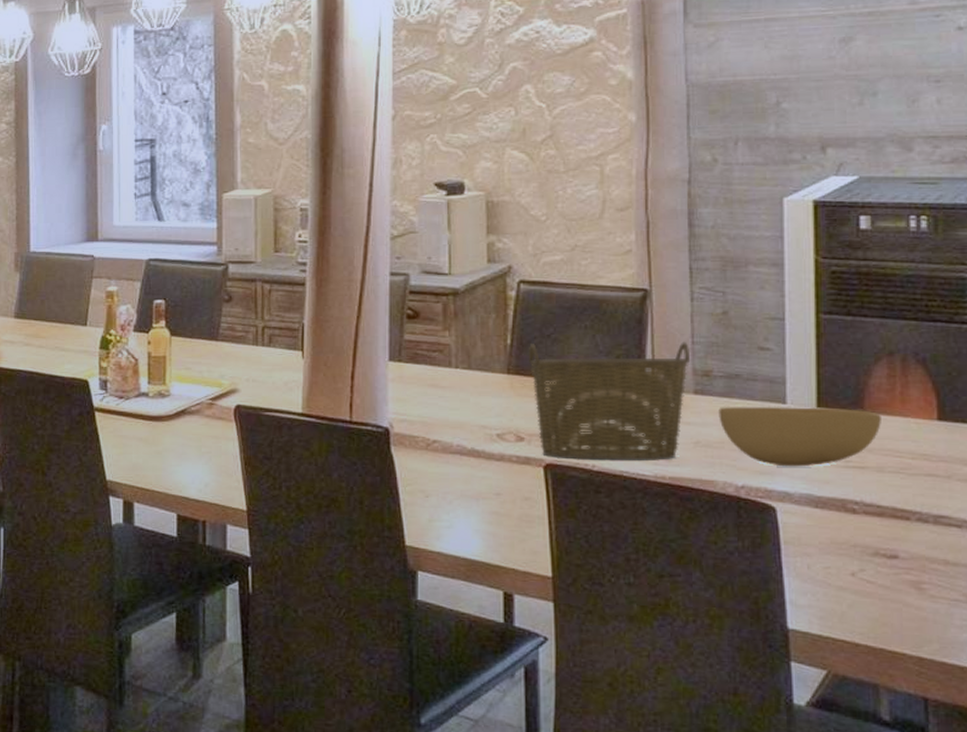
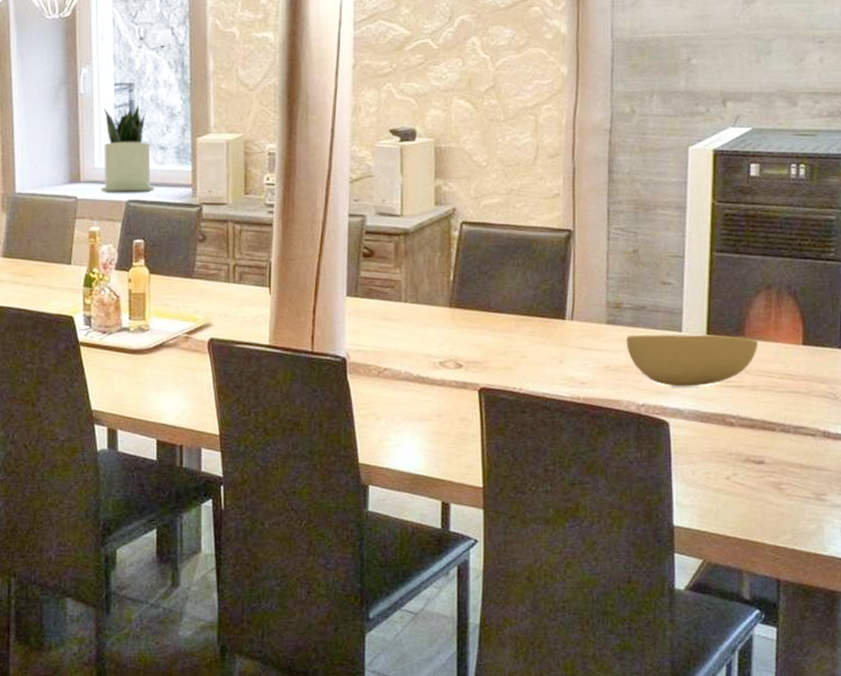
planter: none [118,161,178,253] -> present [99,105,156,194]
basket: present [529,342,691,460] -> none [468,277,606,384]

